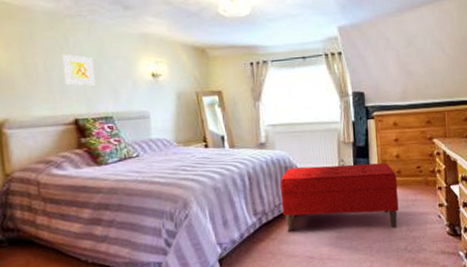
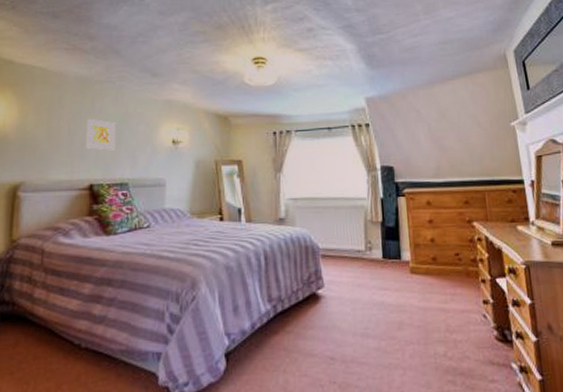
bench: present [280,162,399,231] -> none [299,247,436,327]

